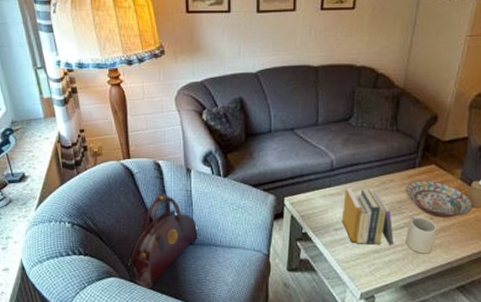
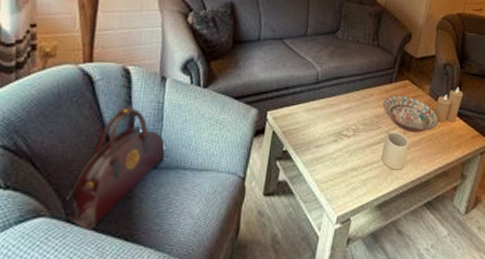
books: present [341,188,394,246] -> none [323,101,371,163]

